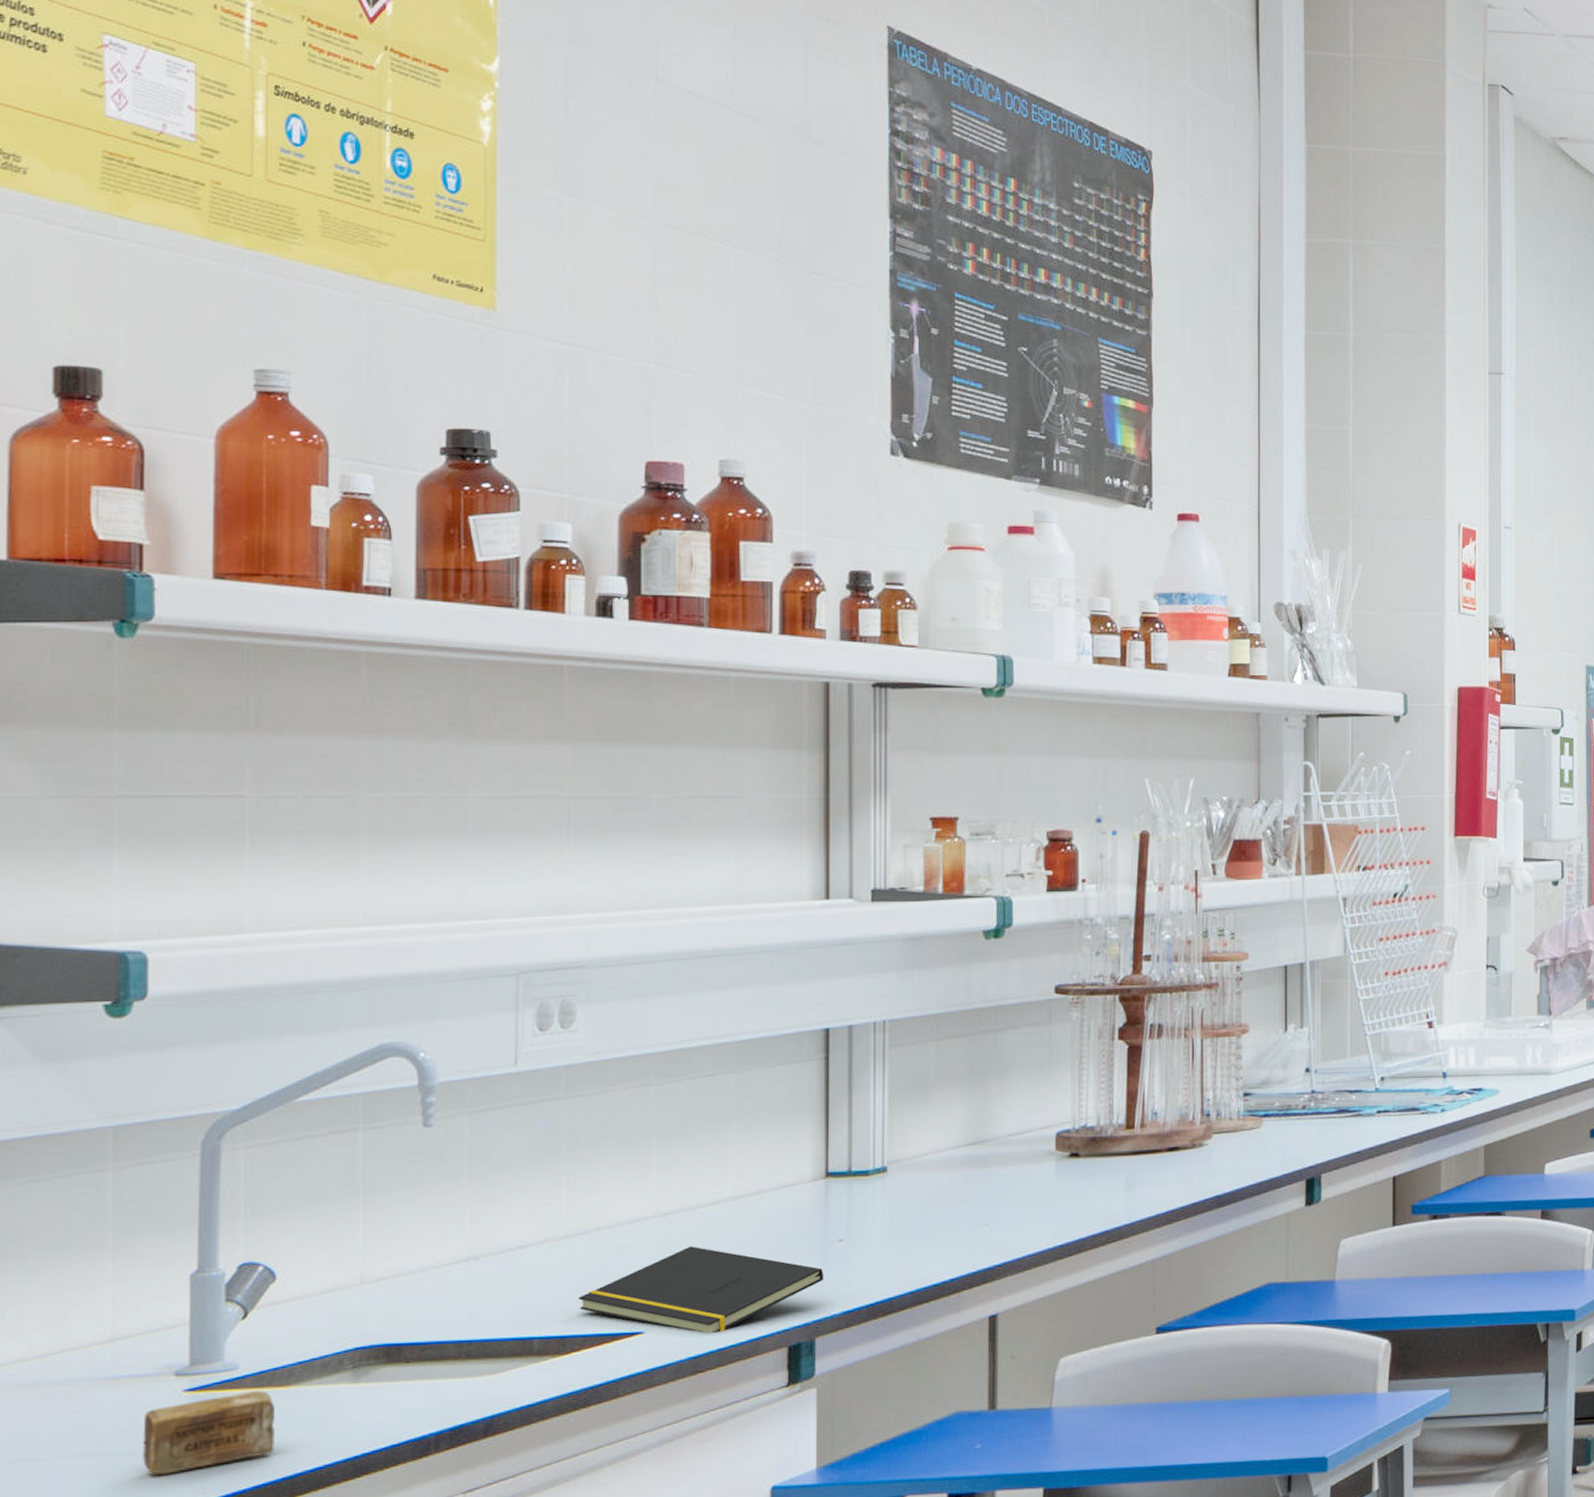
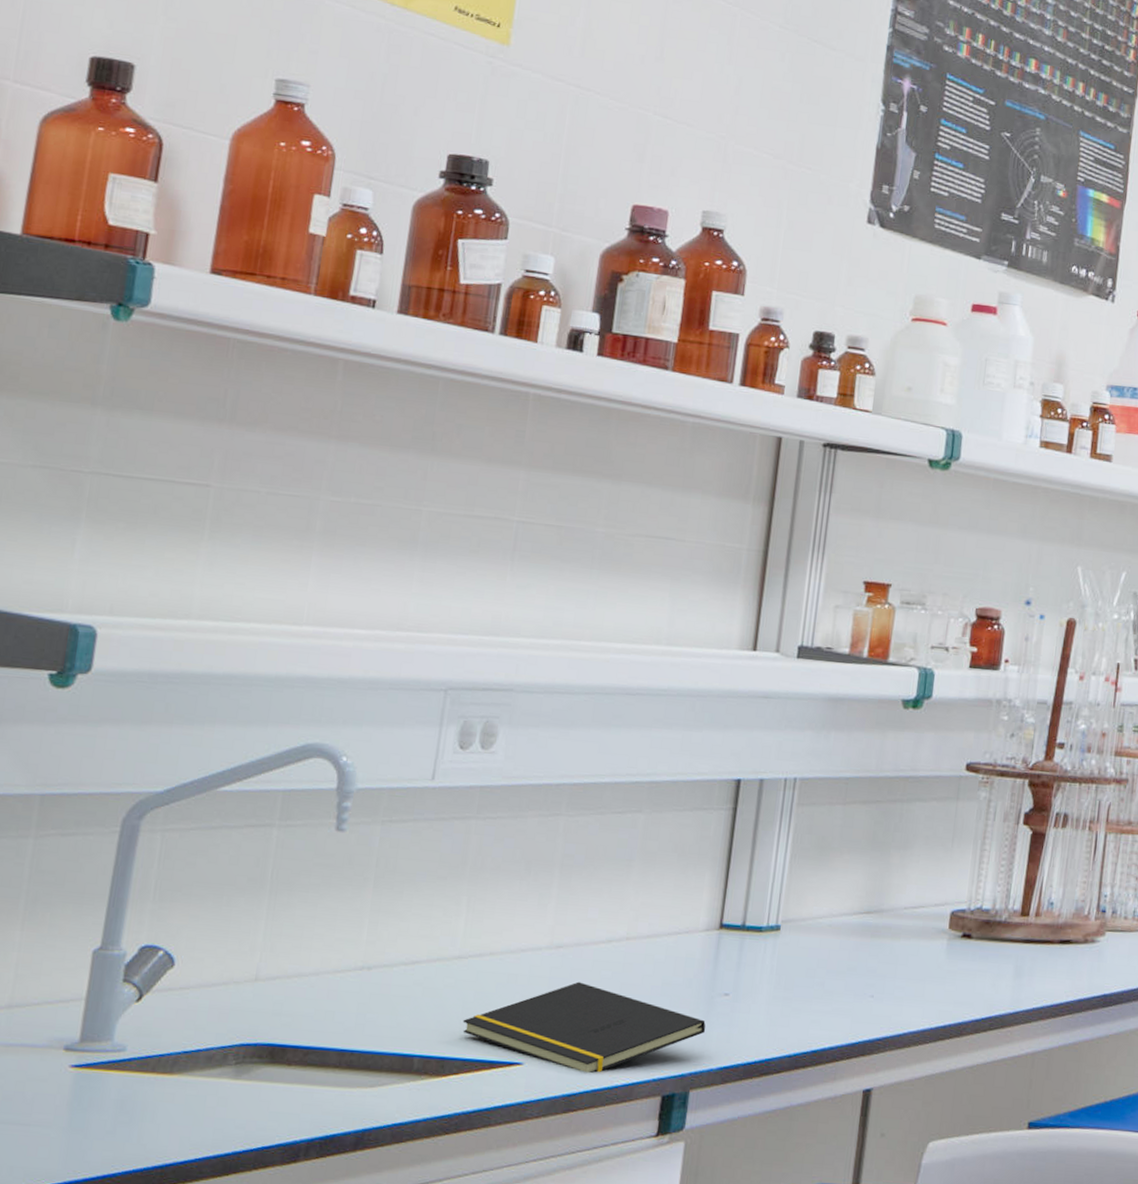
soap bar: present [143,1391,276,1474] -> none [21,1075,156,1148]

